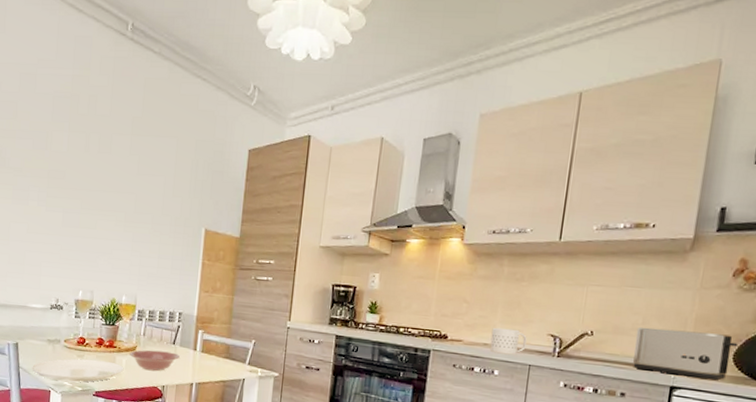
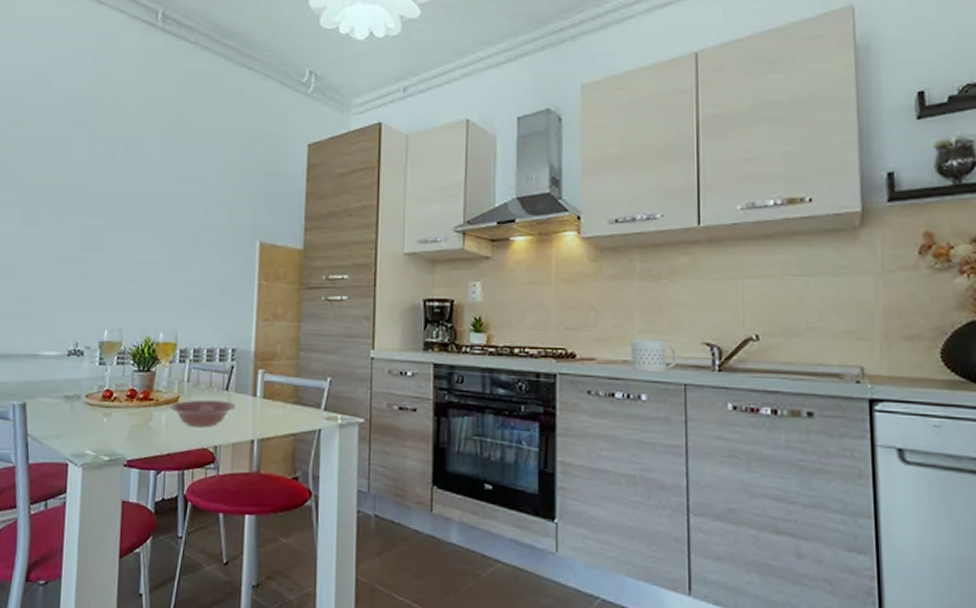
plate: present [32,358,124,382] -> none [43,417,164,450]
toaster: present [632,327,738,380] -> none [813,325,944,387]

